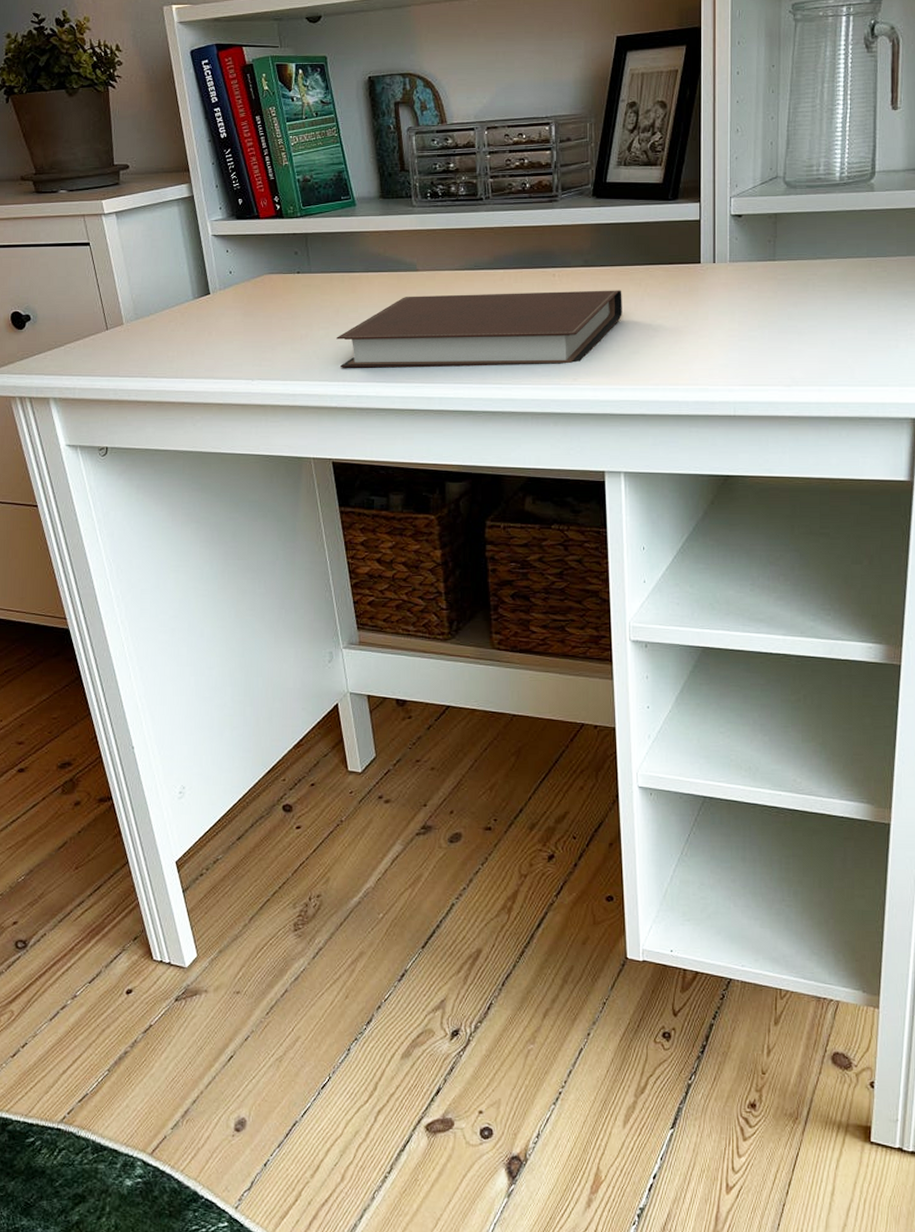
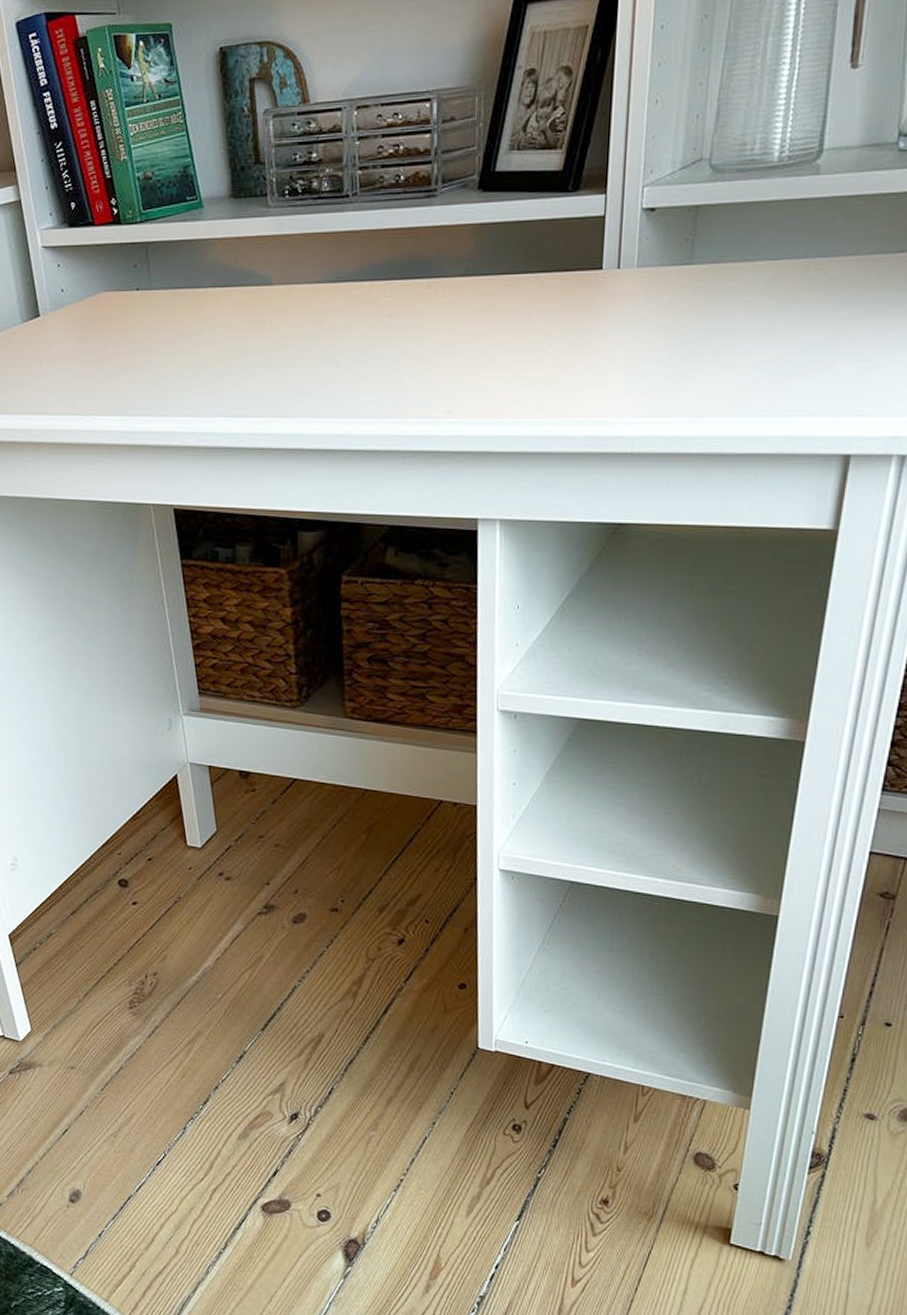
notebook: present [336,290,622,368] -> none [179,304,508,401]

